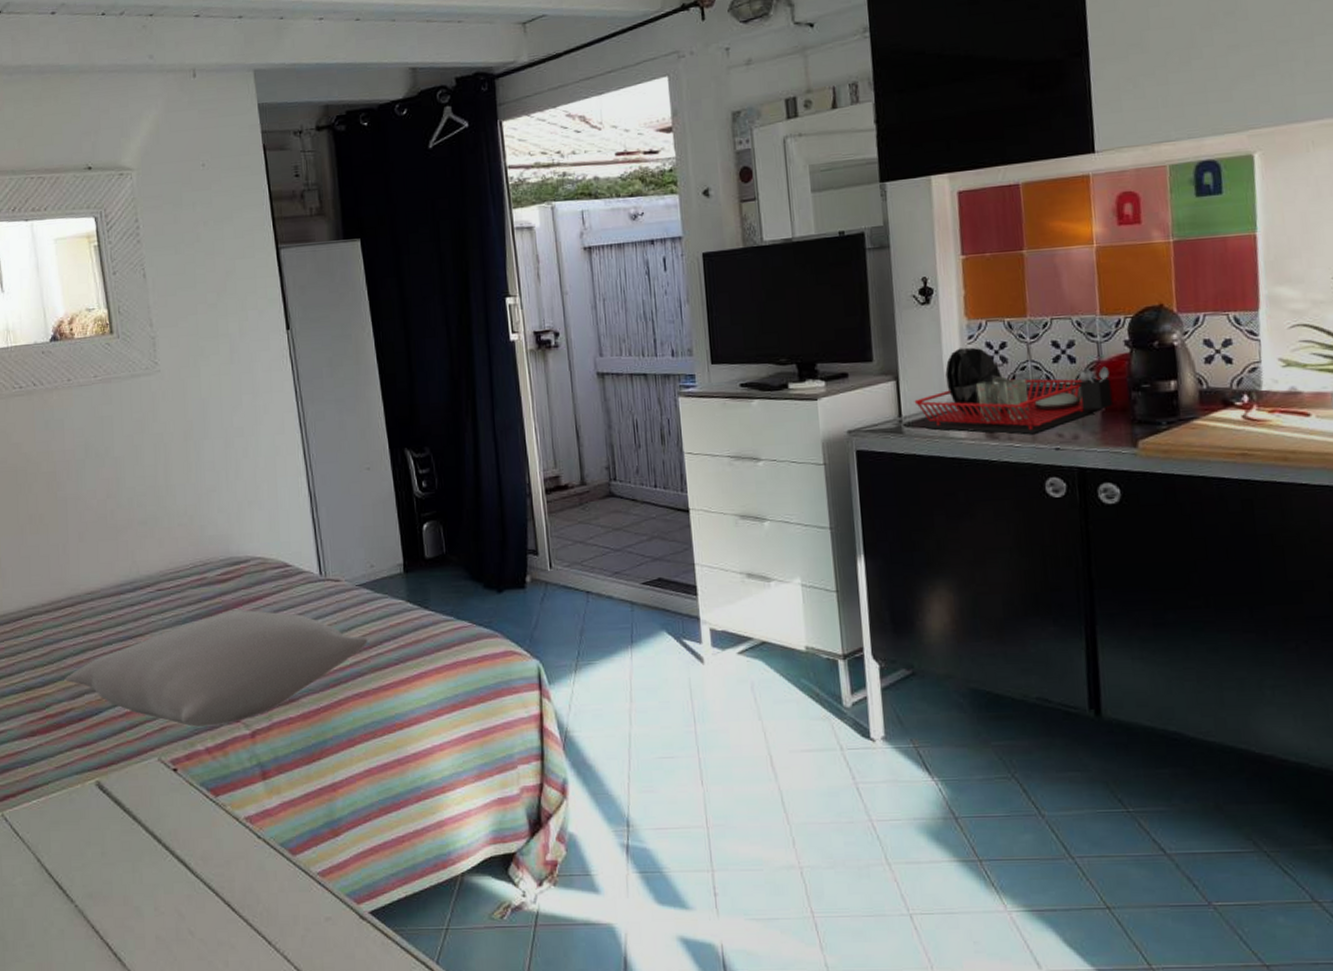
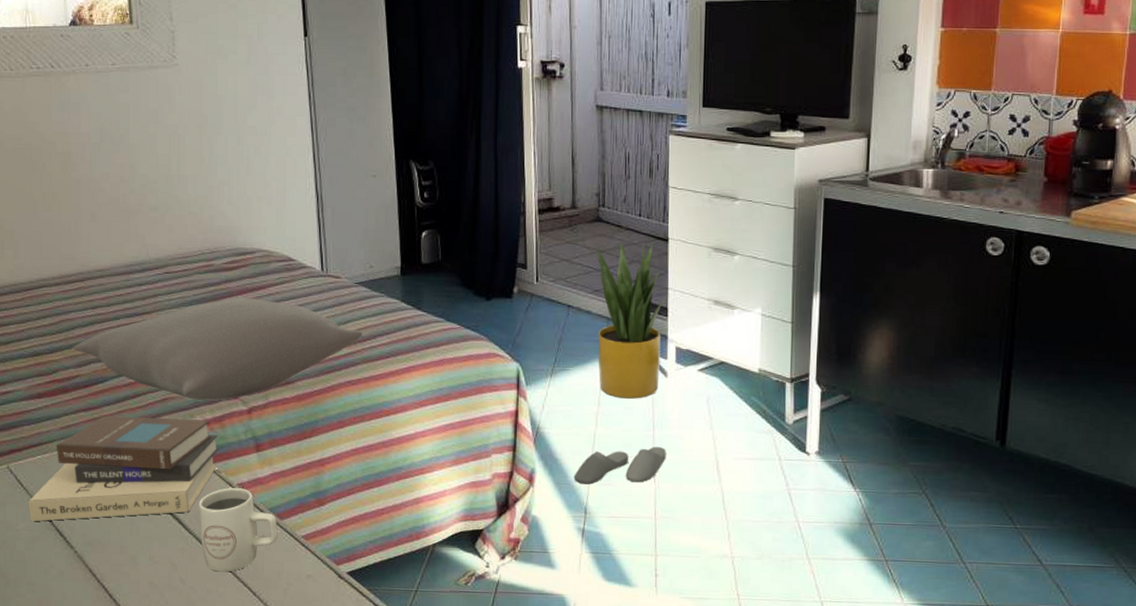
books: none [25,748,223,875] -> present [29,415,219,522]
mug: none [204,822,291,920] -> present [198,488,278,572]
slippers: none [611,743,712,793] -> present [573,446,666,484]
planter: none [612,517,697,692] -> present [596,242,669,399]
dish rack: present [914,347,1112,435] -> none [881,113,1056,198]

